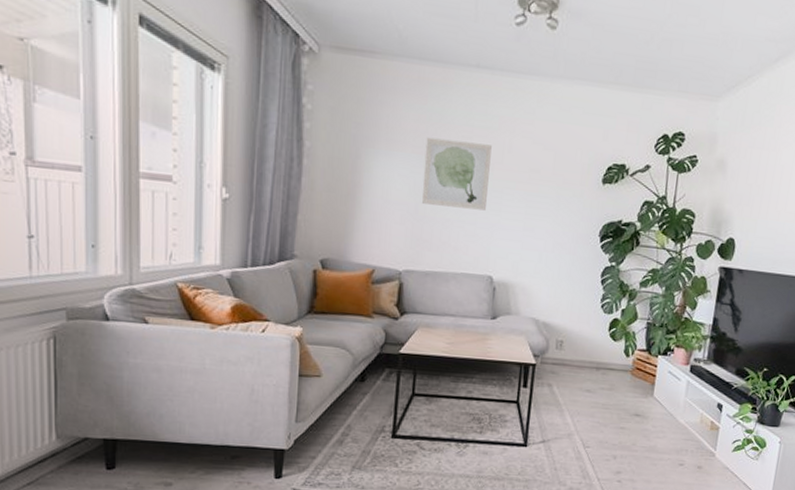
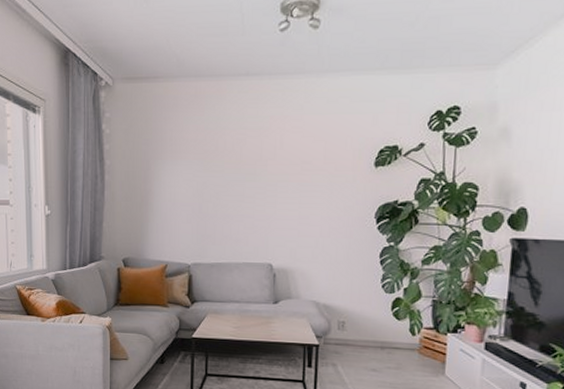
wall art: present [421,137,492,211] -> none [204,144,264,204]

